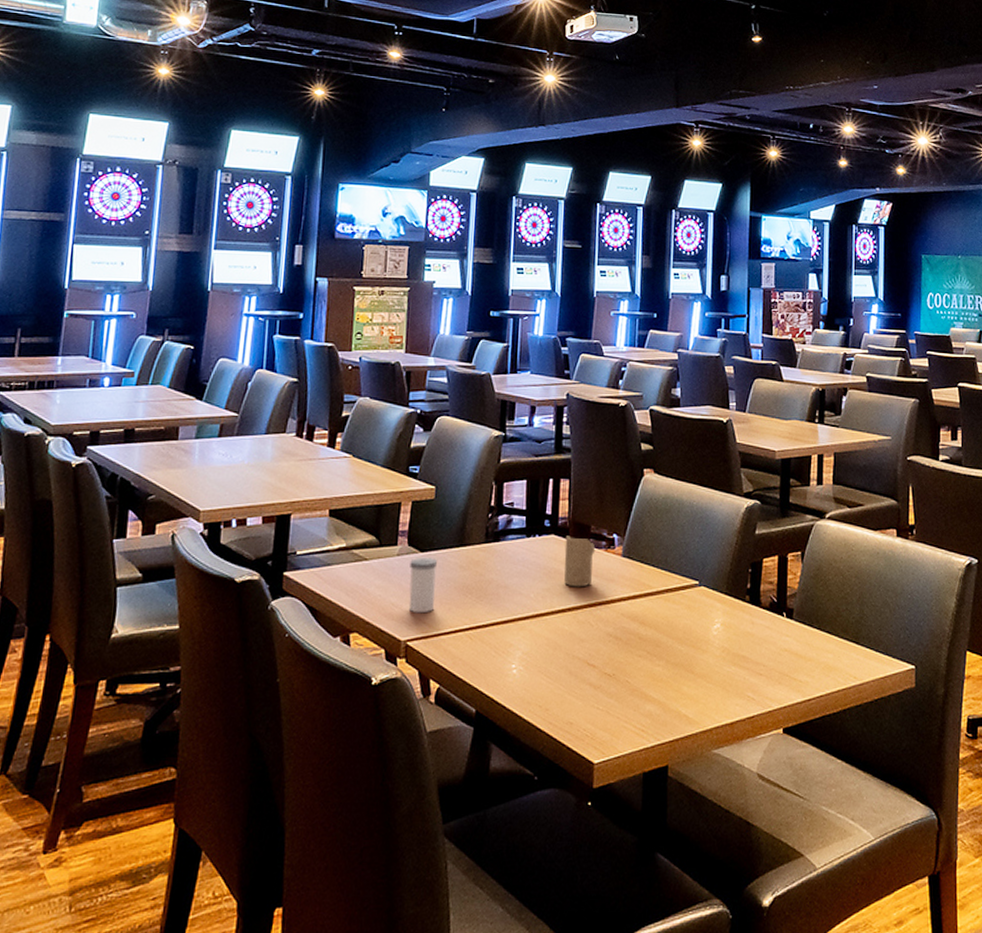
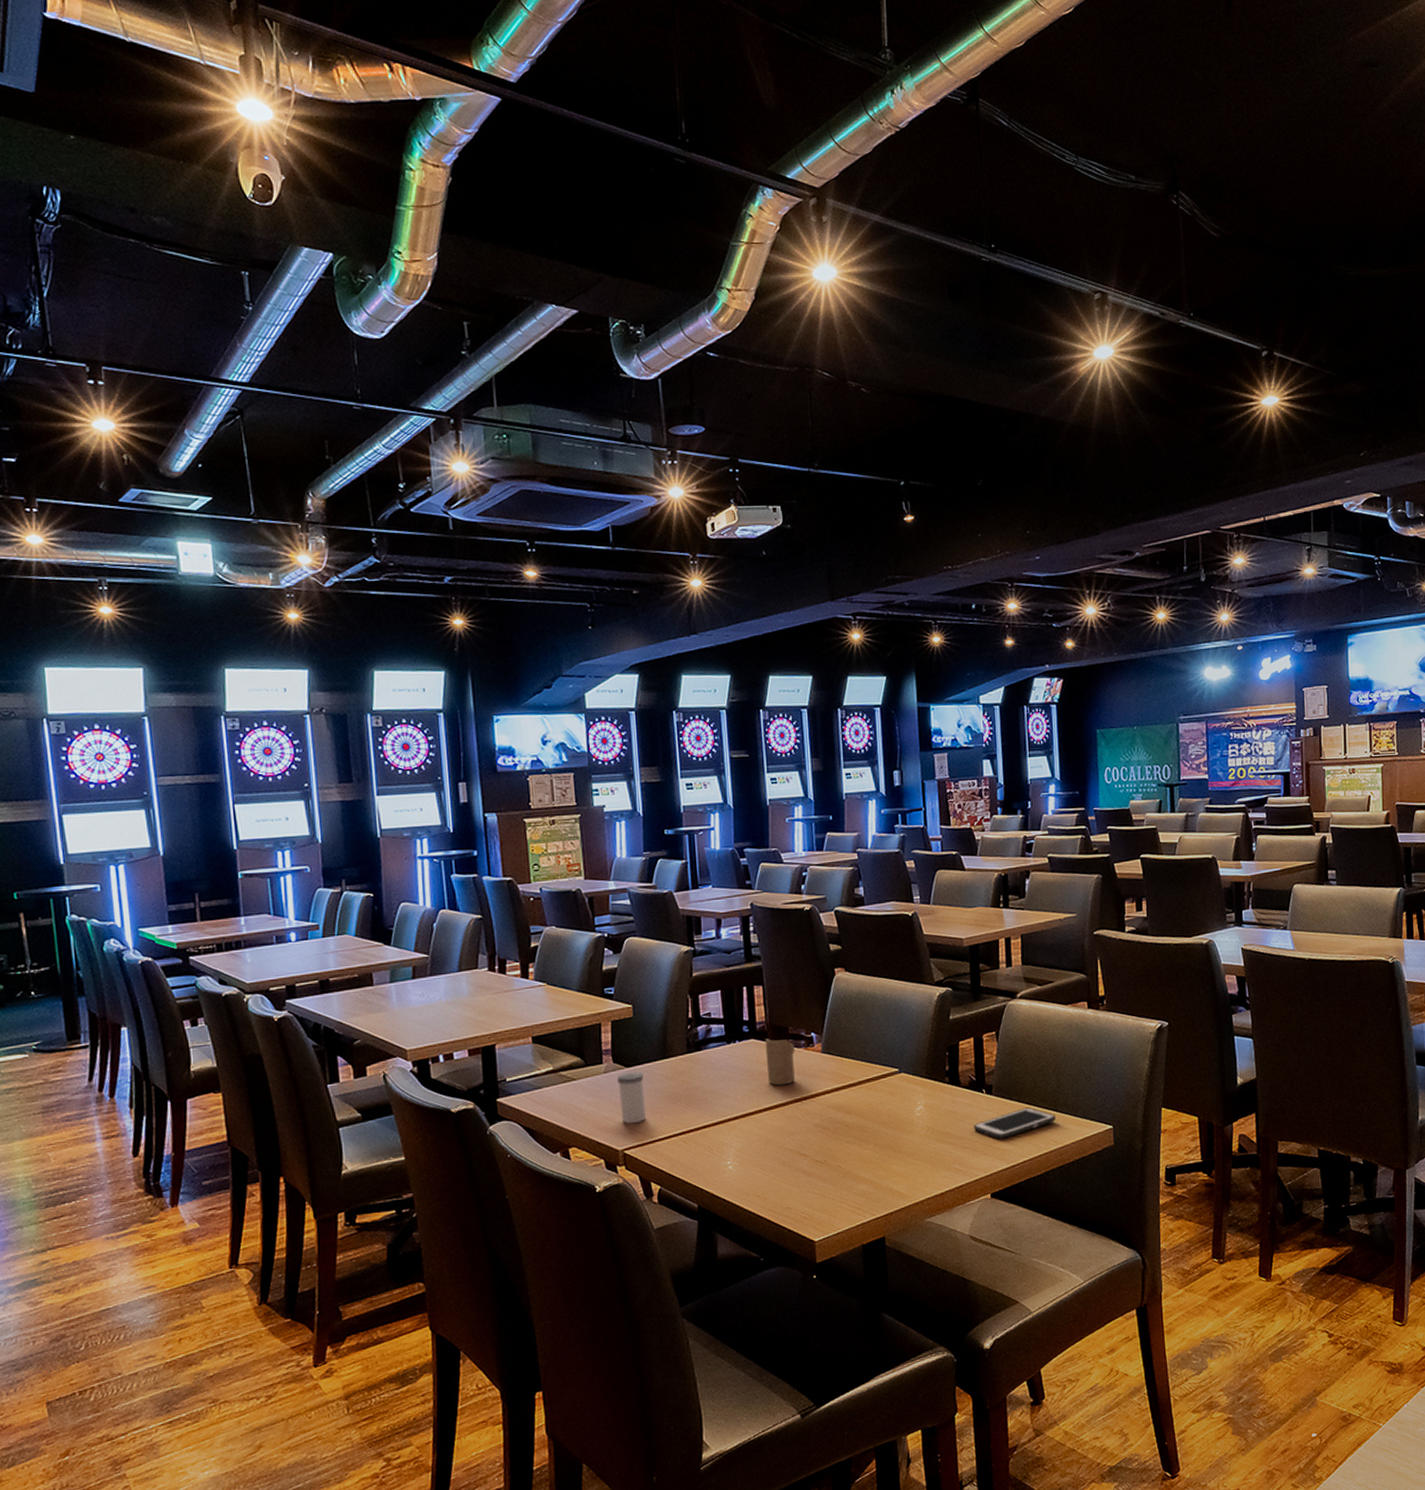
cell phone: none [770,637,856,669] -> present [973,1107,1056,1139]

